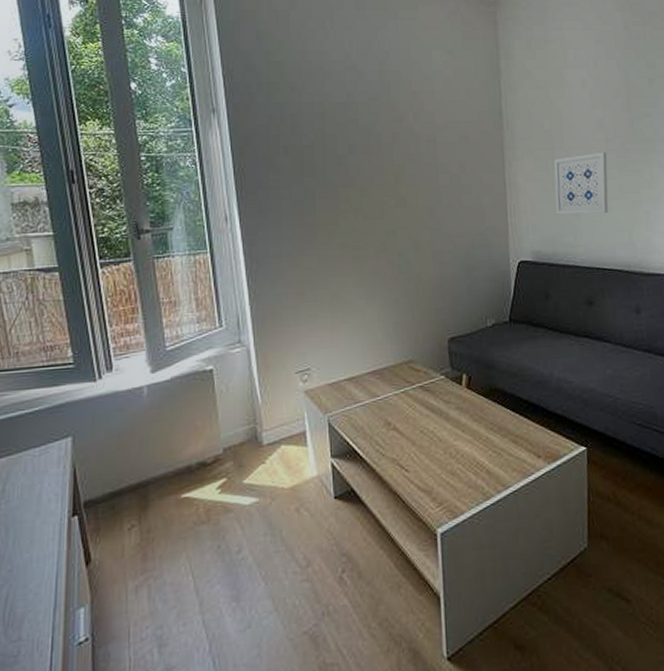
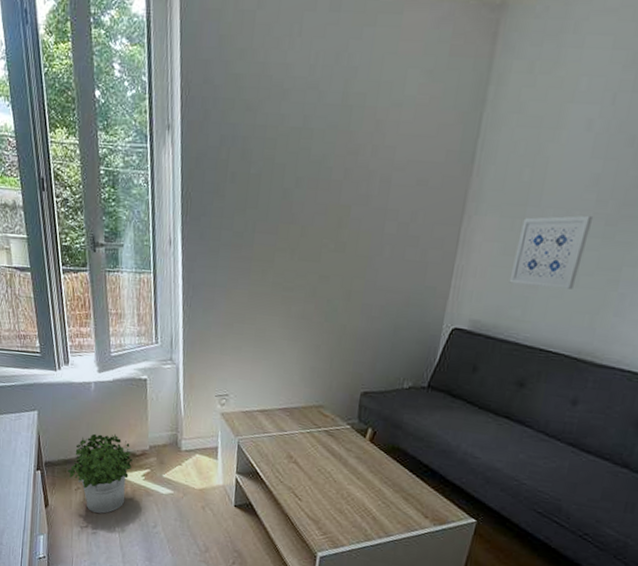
potted plant: none [117,443,204,554] -> present [68,433,133,514]

